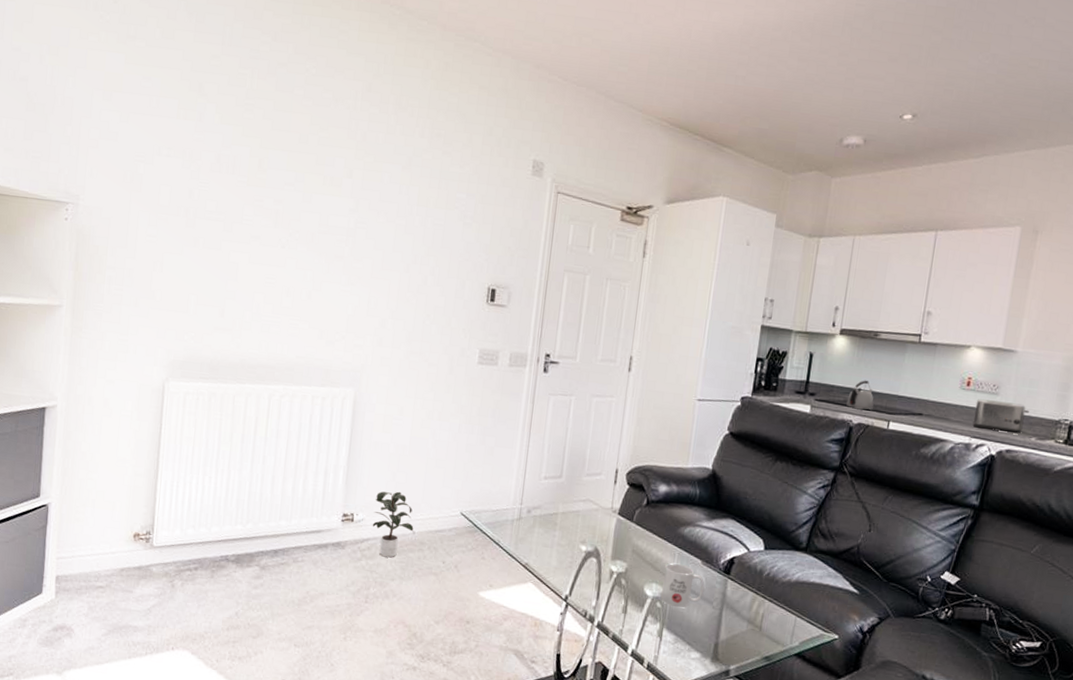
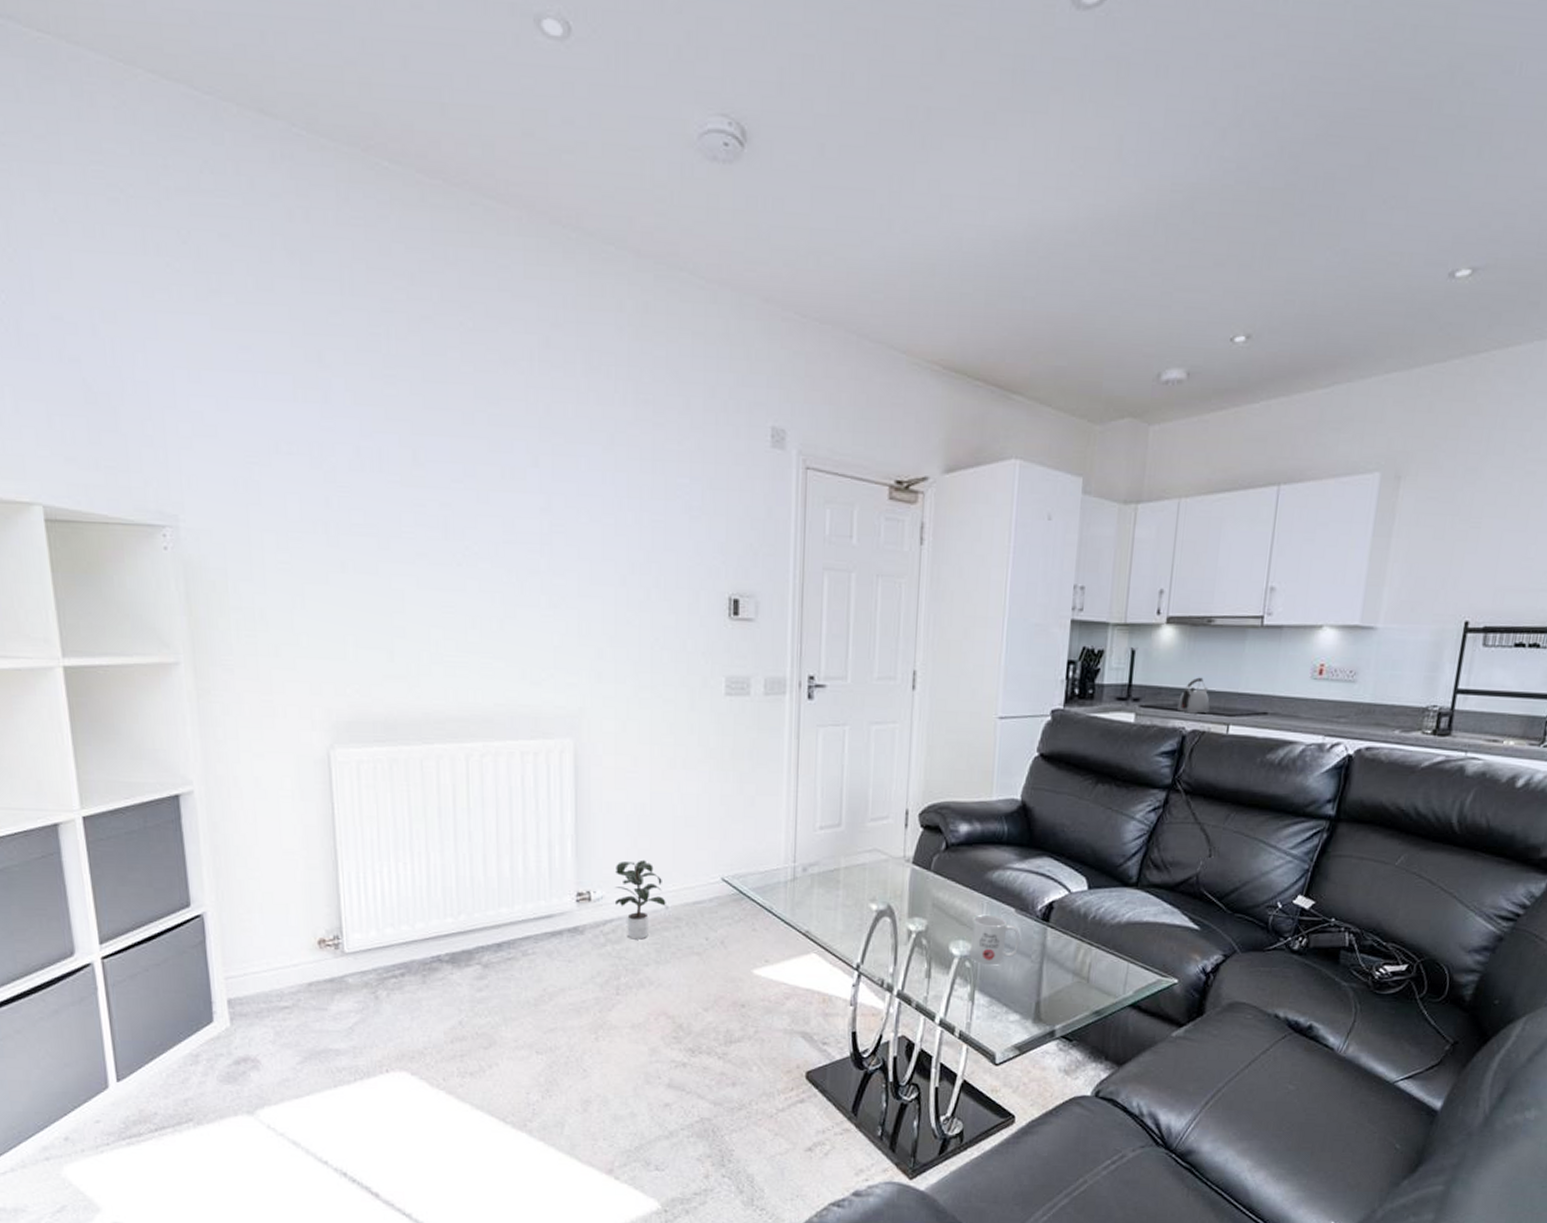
toaster: present [972,399,1029,434] -> none [1325,689,1392,728]

